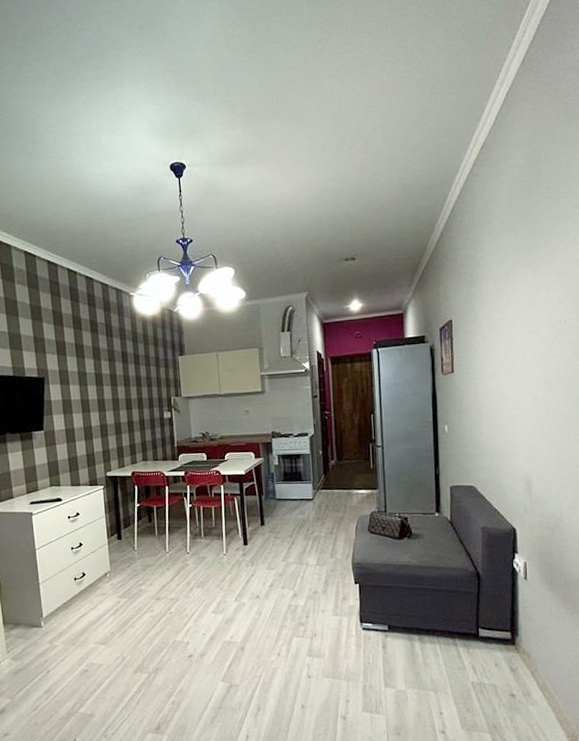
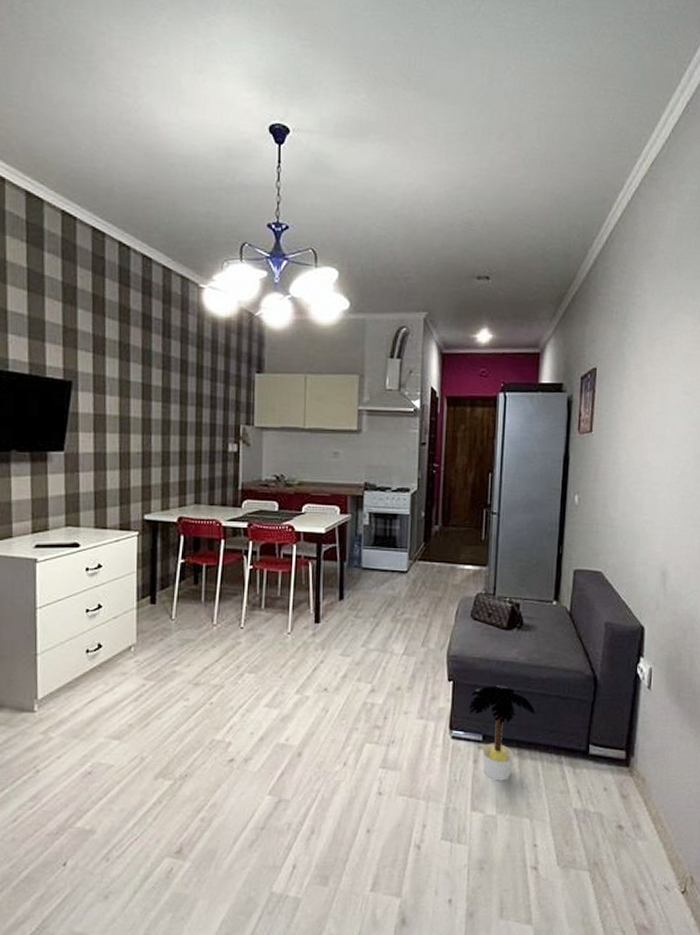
potted plant: none [374,585,432,662] -> present [469,686,537,781]

